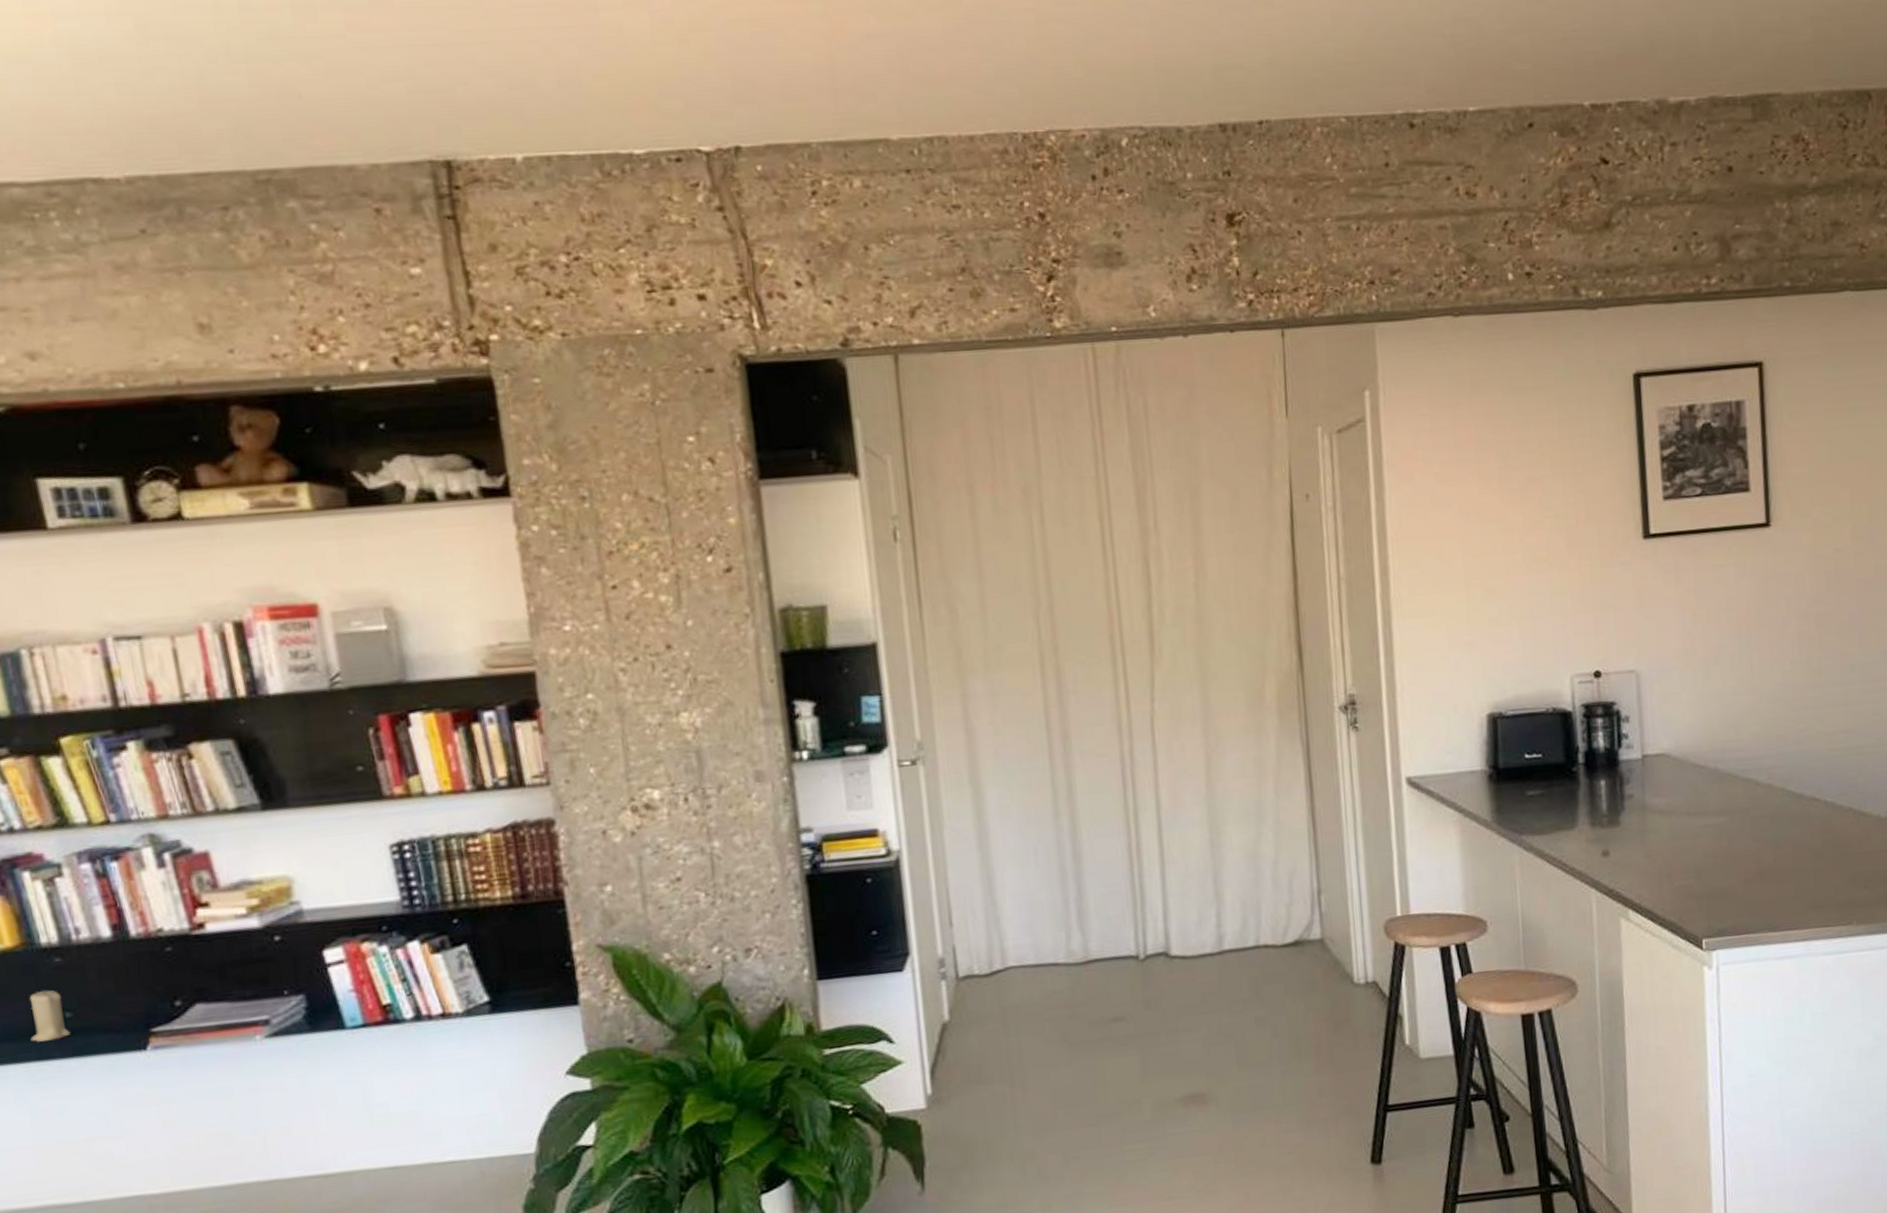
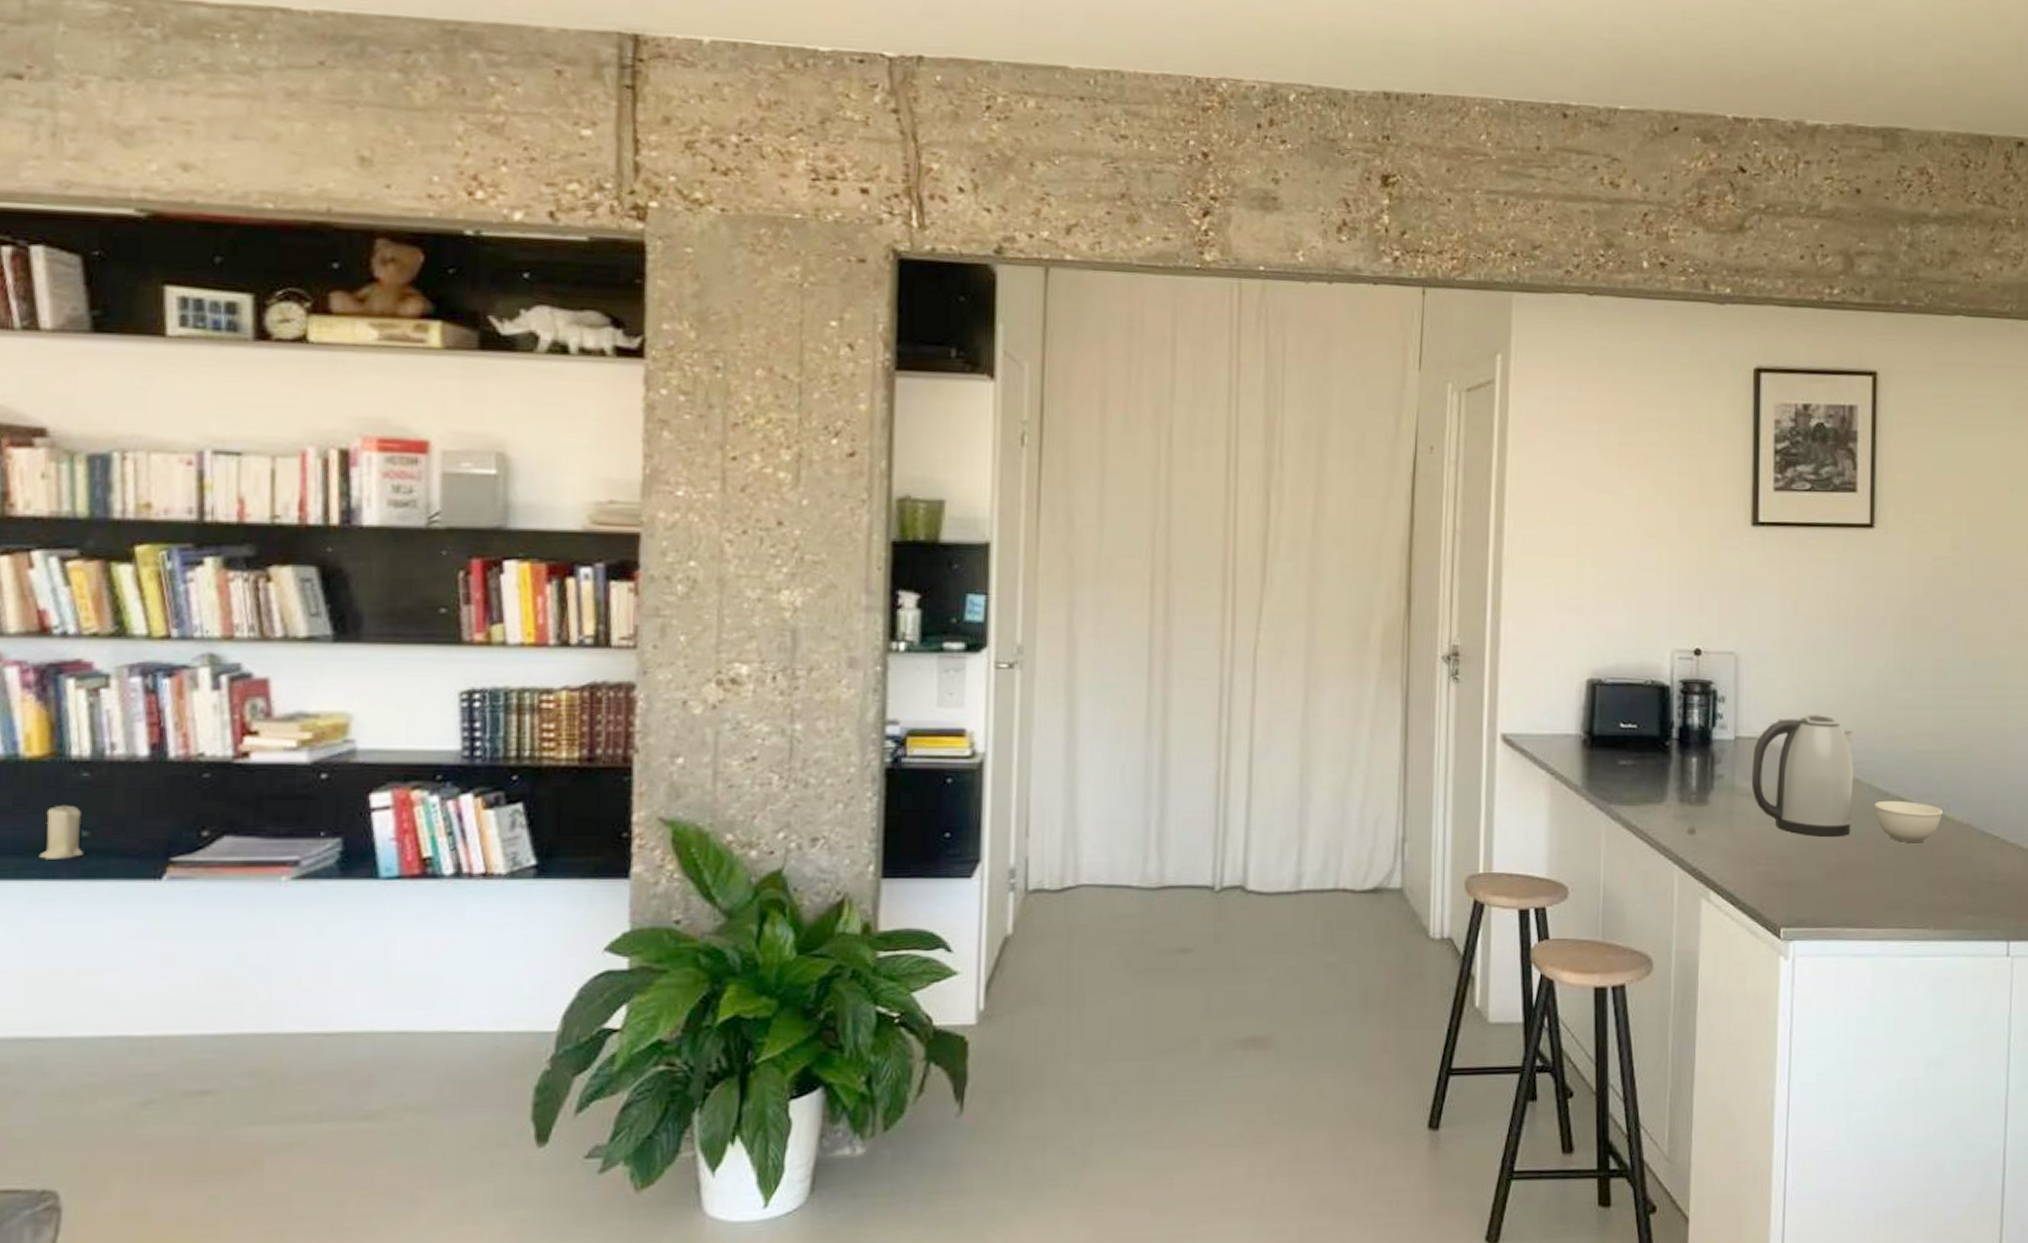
kettle: none [1661,723,1767,845] -> present [1751,714,1853,836]
soup bowl: none [1789,801,1860,842] -> present [1874,800,1944,842]

